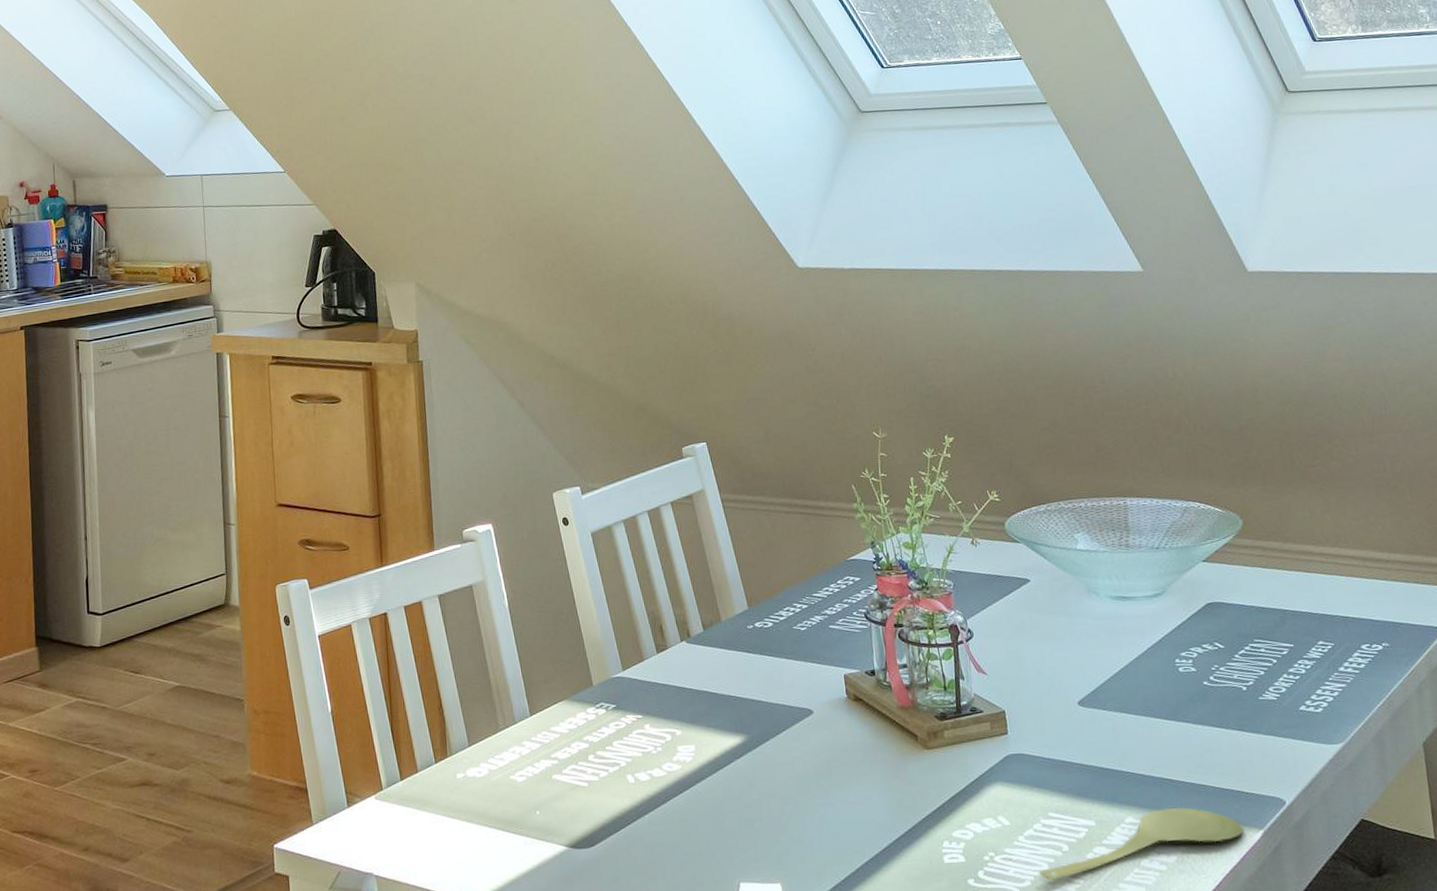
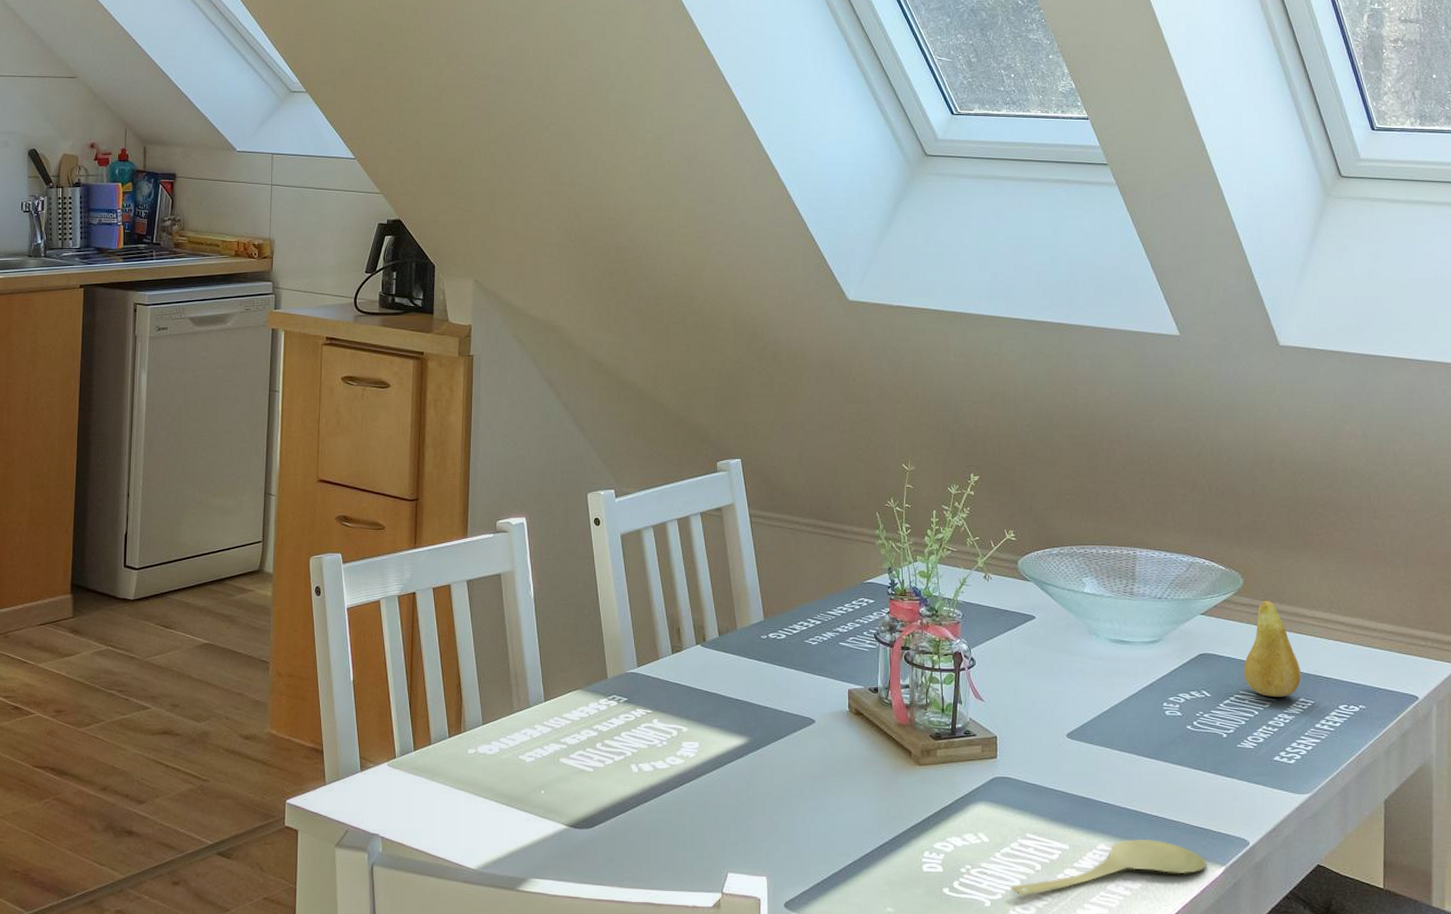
fruit: none [1255,538,1317,643] -> present [1244,598,1301,697]

